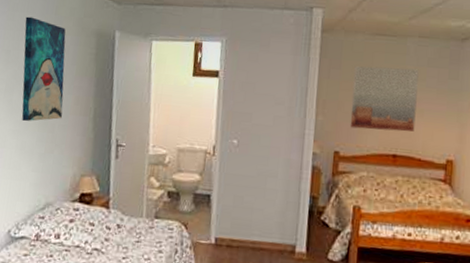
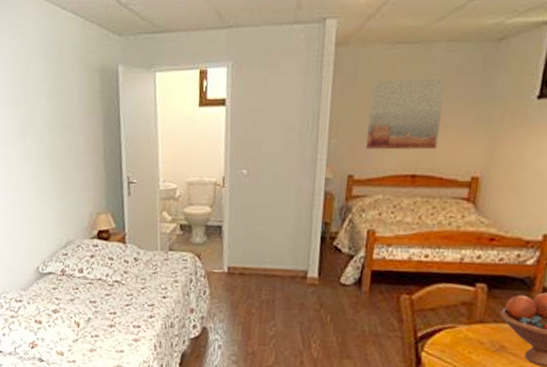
wall art: present [22,16,66,122] -> none [29,58,75,165]

